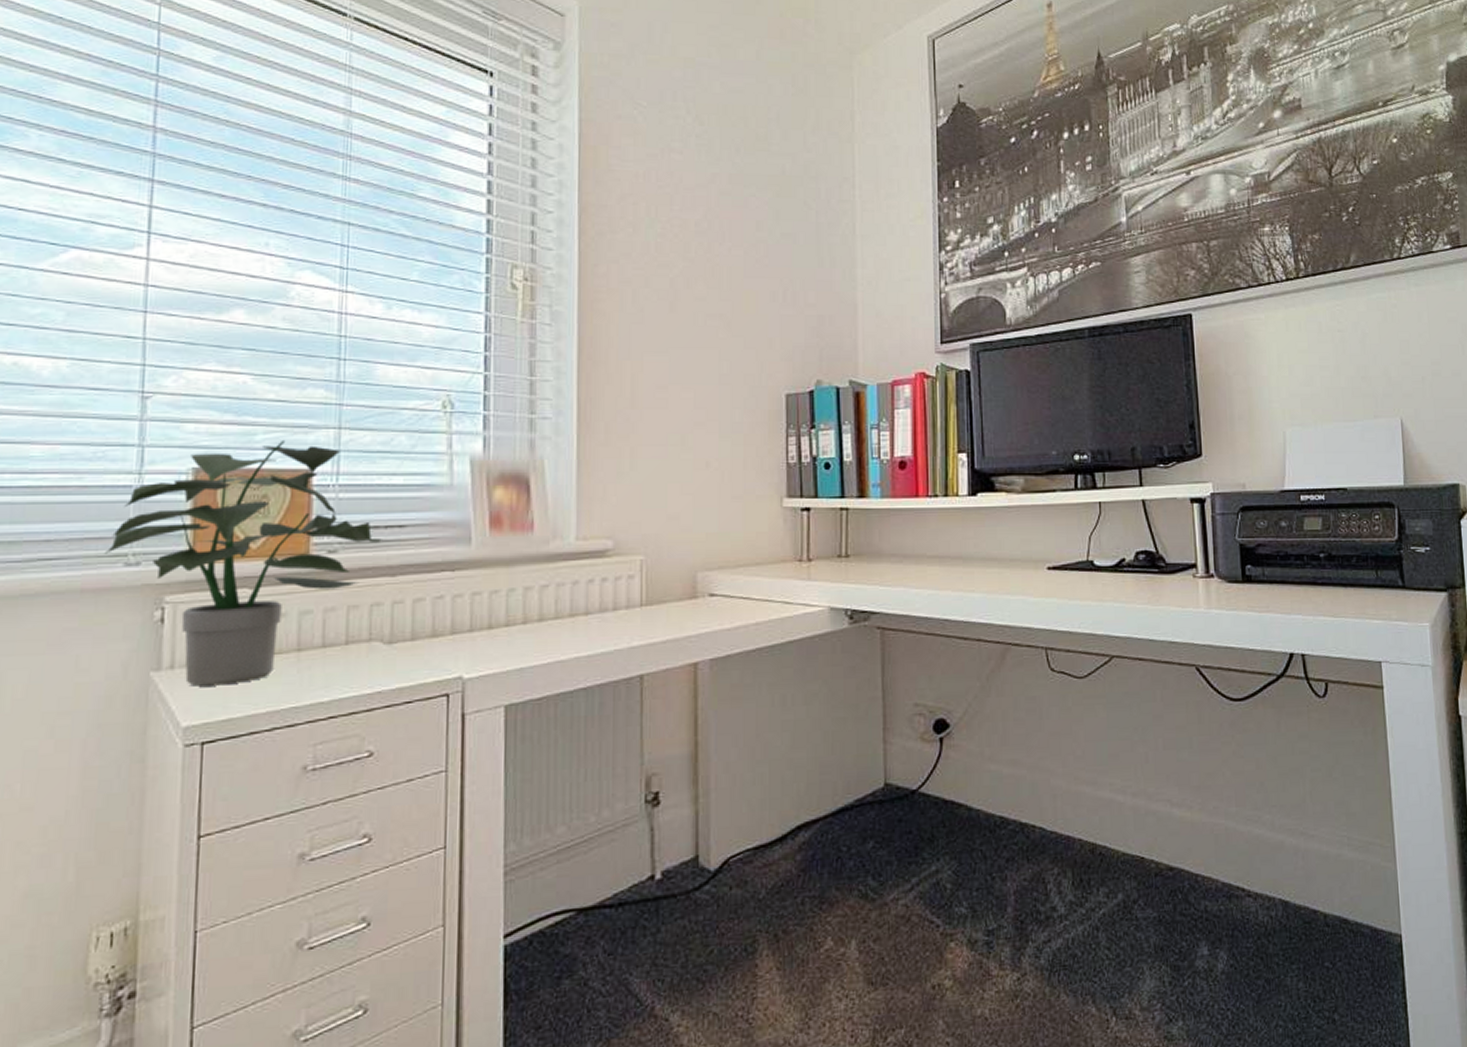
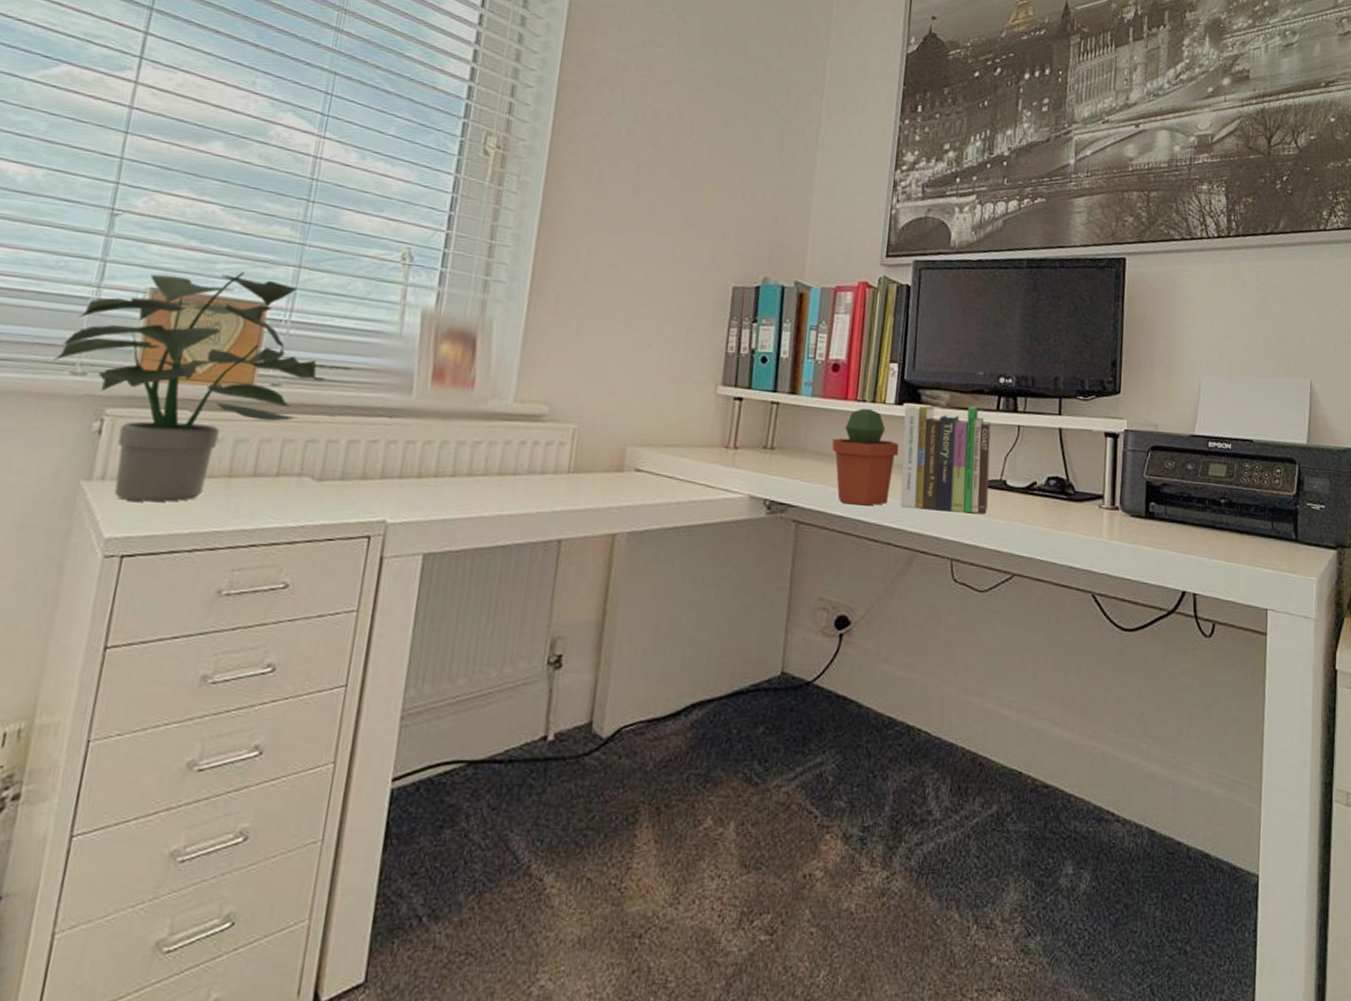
succulent plant: none [909,503,978,604] -> present [832,408,900,506]
books: none [979,488,1077,601] -> present [900,405,991,514]

